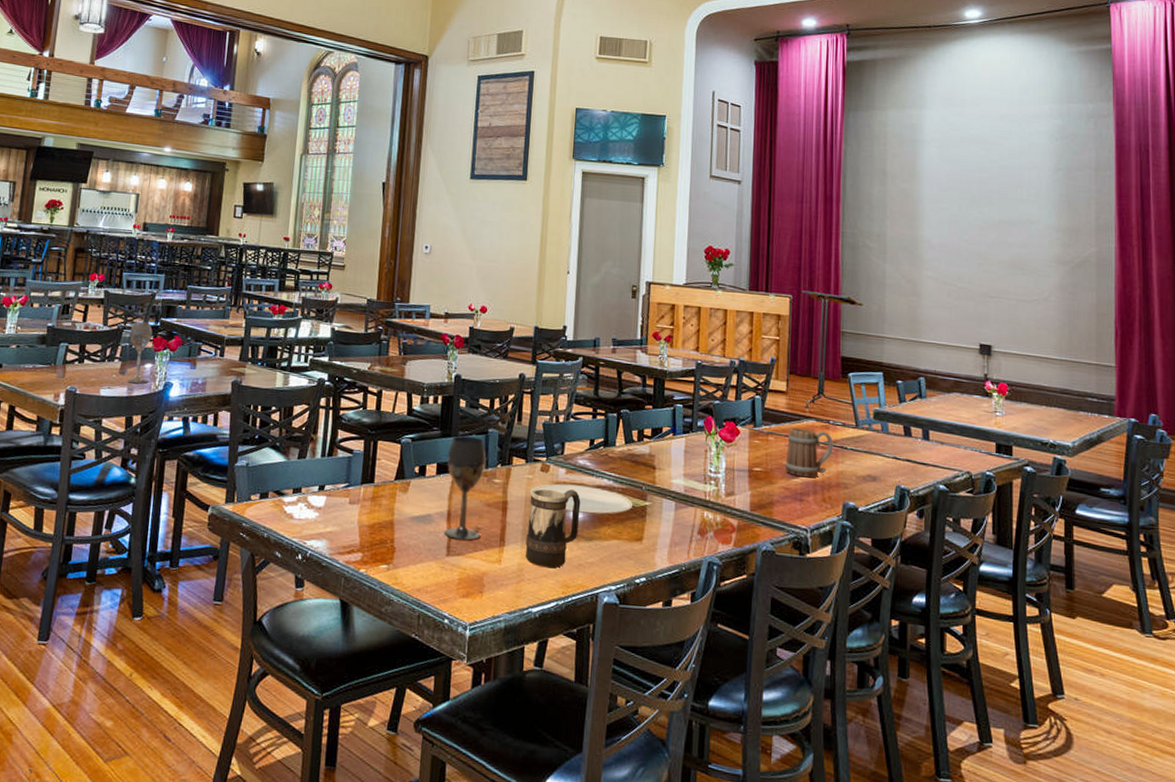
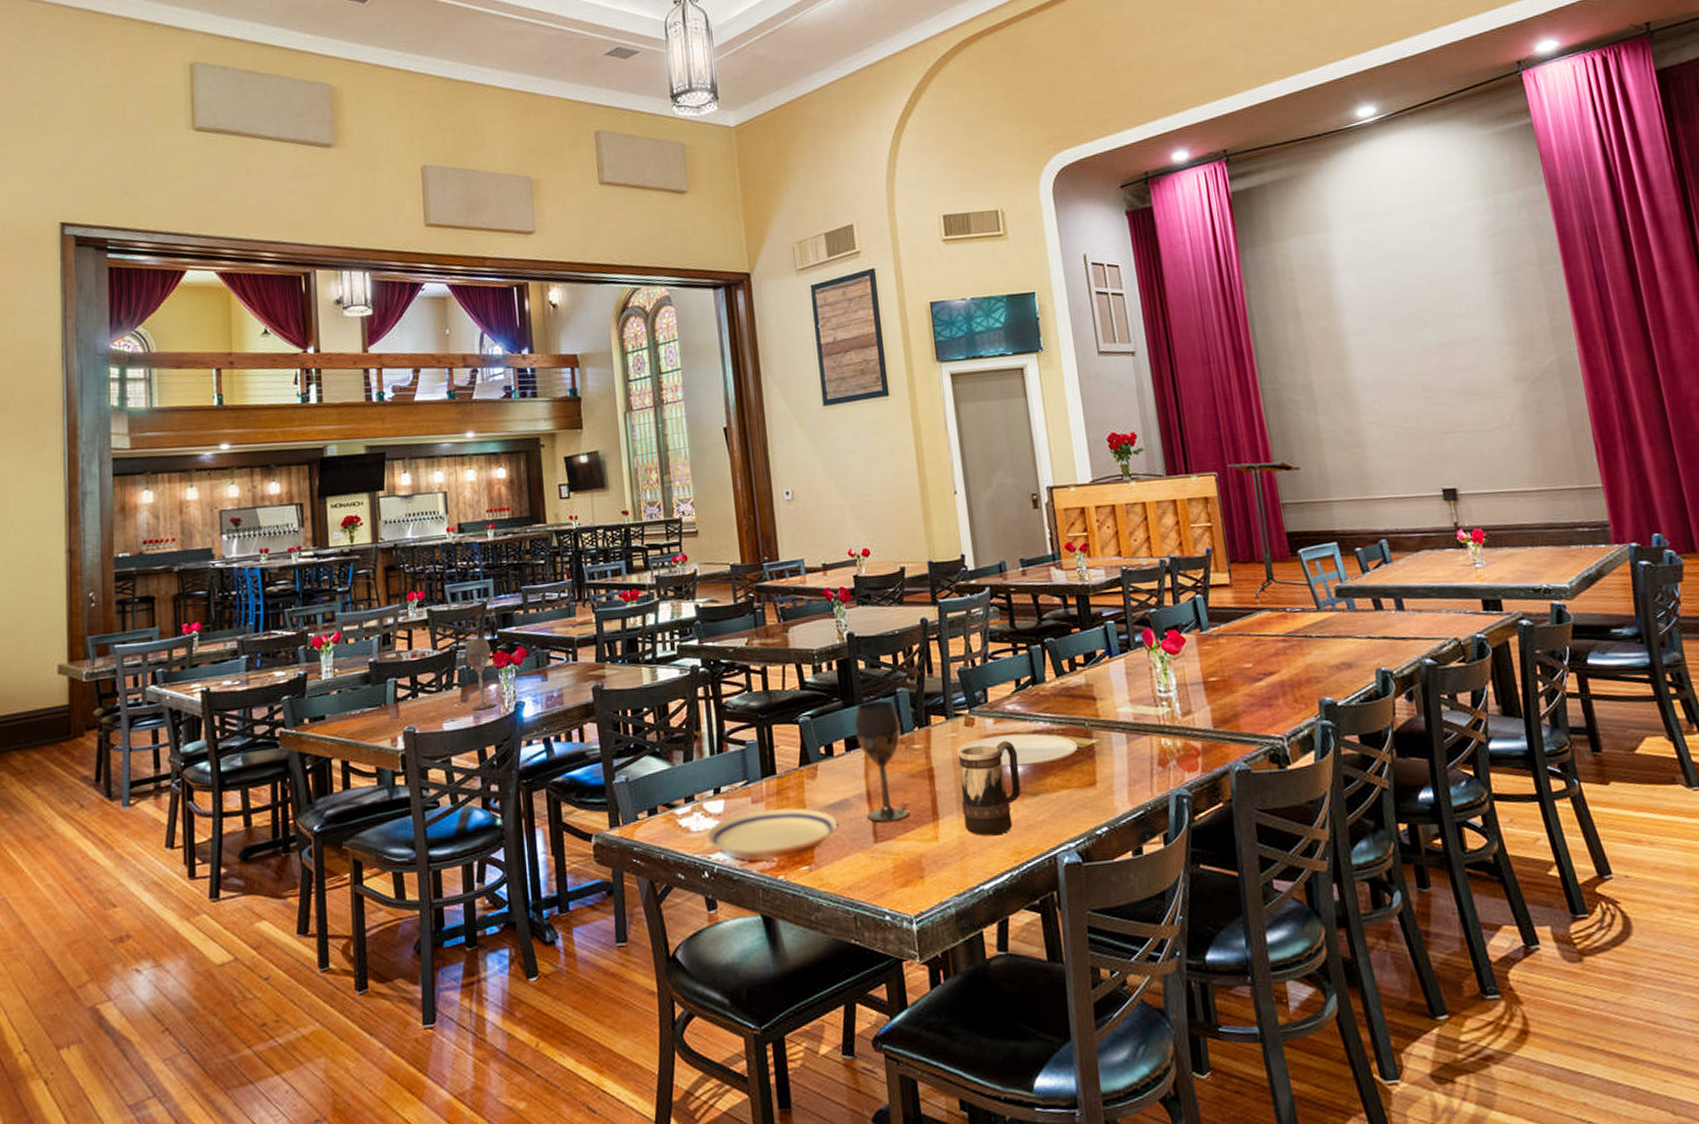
plate: none [305,510,419,556] -> present [706,807,838,861]
beer mug: present [785,427,834,478] -> none [1241,621,1297,680]

